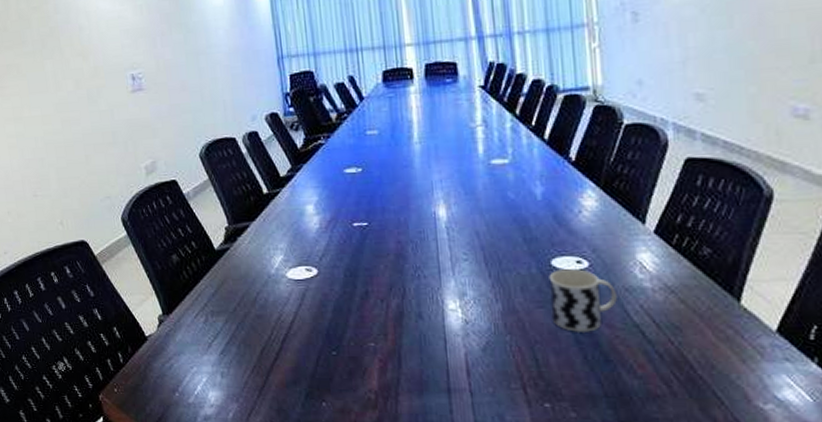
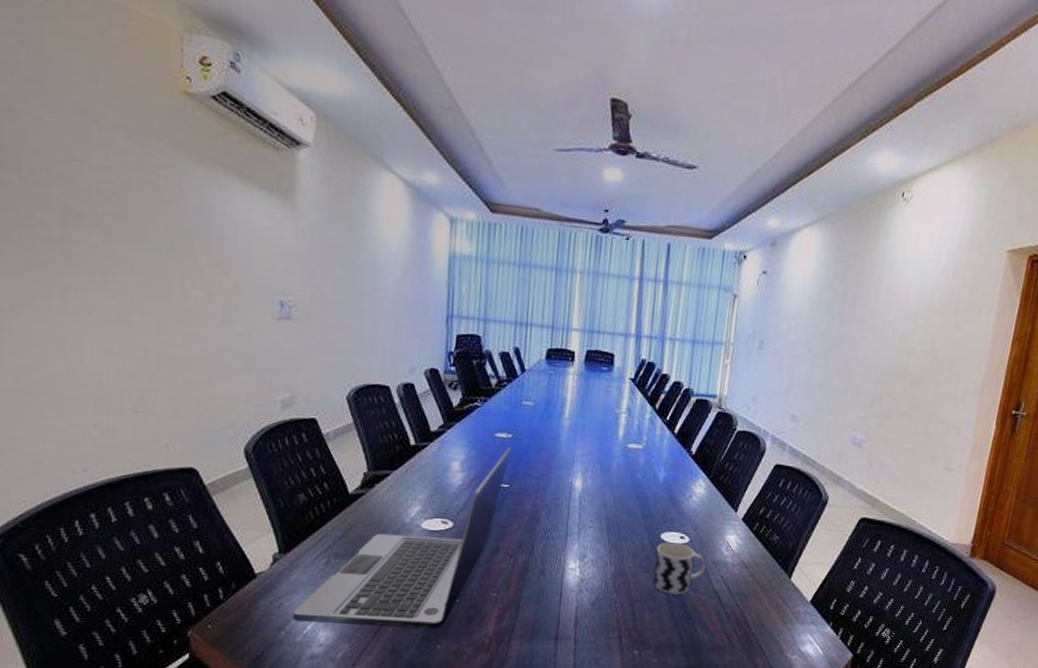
laptop: none [183,182,364,385] -> present [293,447,511,629]

